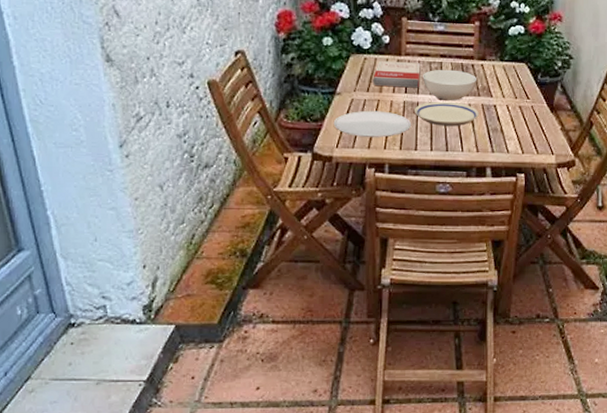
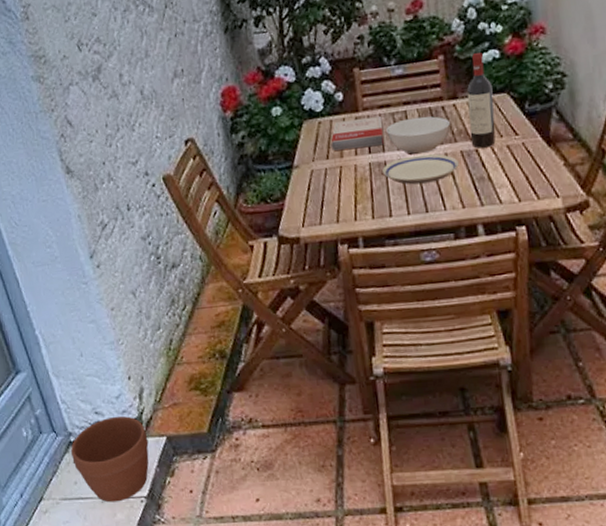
flowerpot: none [70,302,156,385] -> present [71,415,149,503]
plate: present [333,110,412,137] -> none [295,177,382,212]
wine bottle: none [491,26,515,105] -> present [466,53,496,148]

